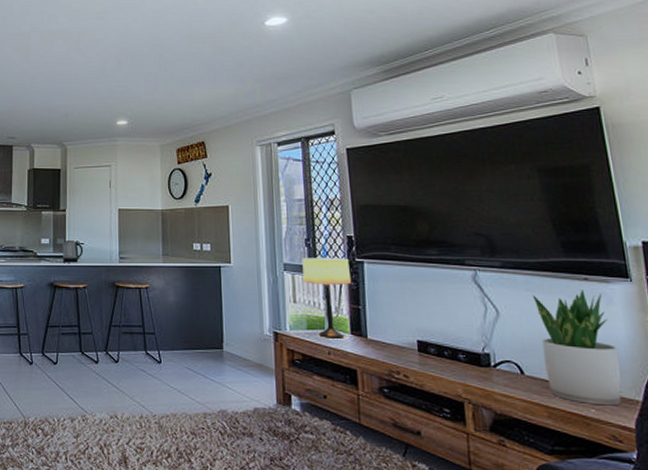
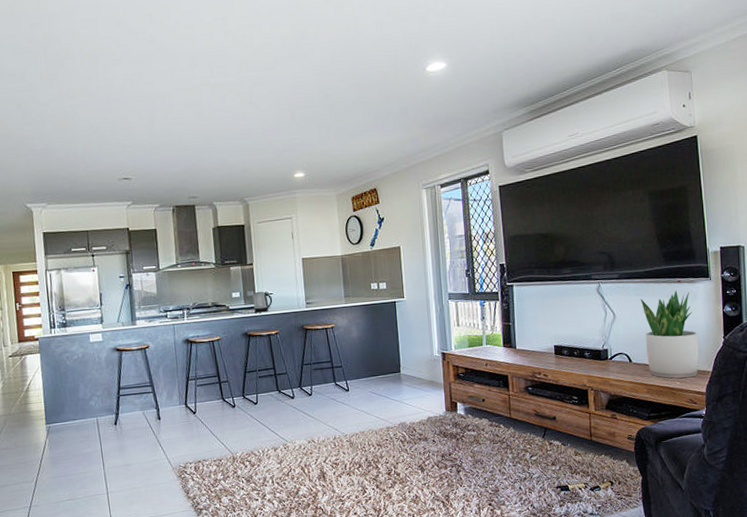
table lamp: present [302,257,352,339] -> none [463,283,504,353]

